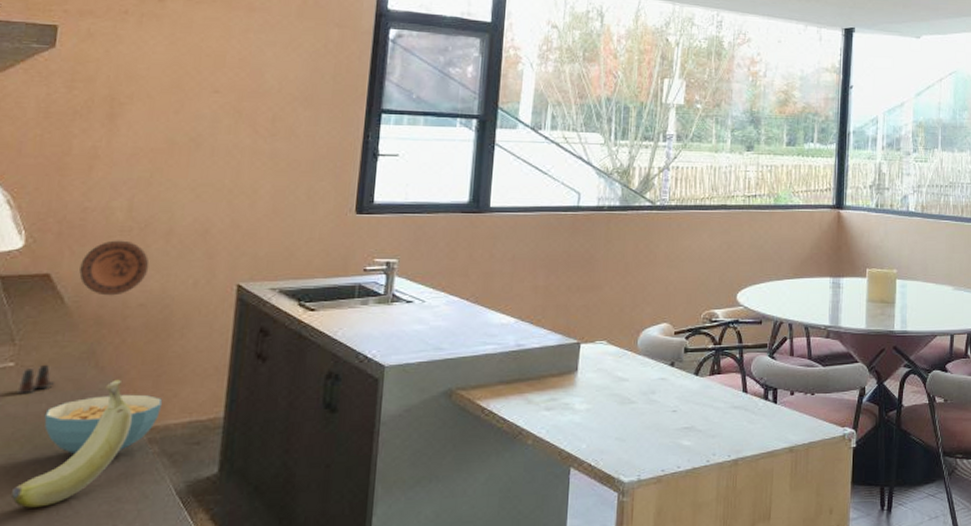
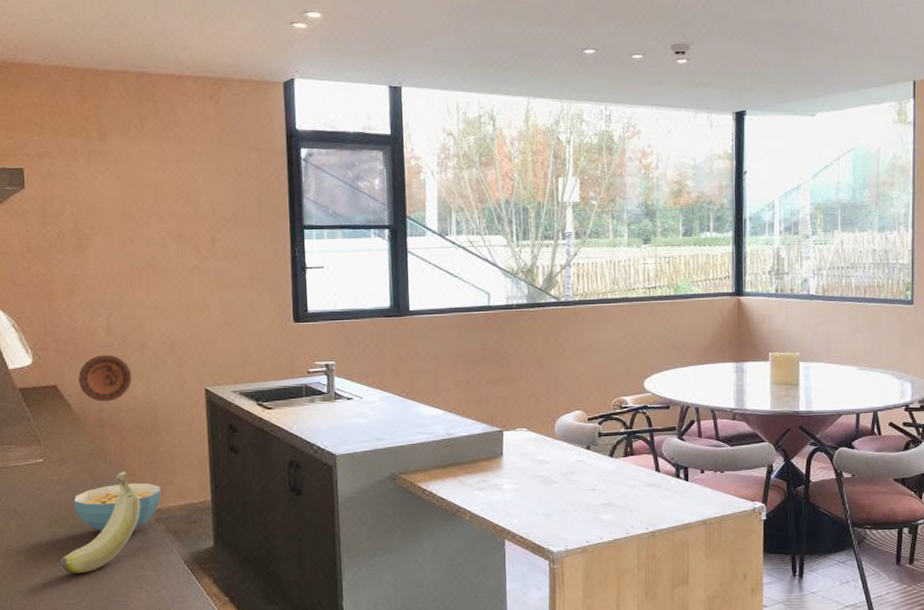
salt shaker: present [17,364,56,395] -> none [49,459,77,485]

